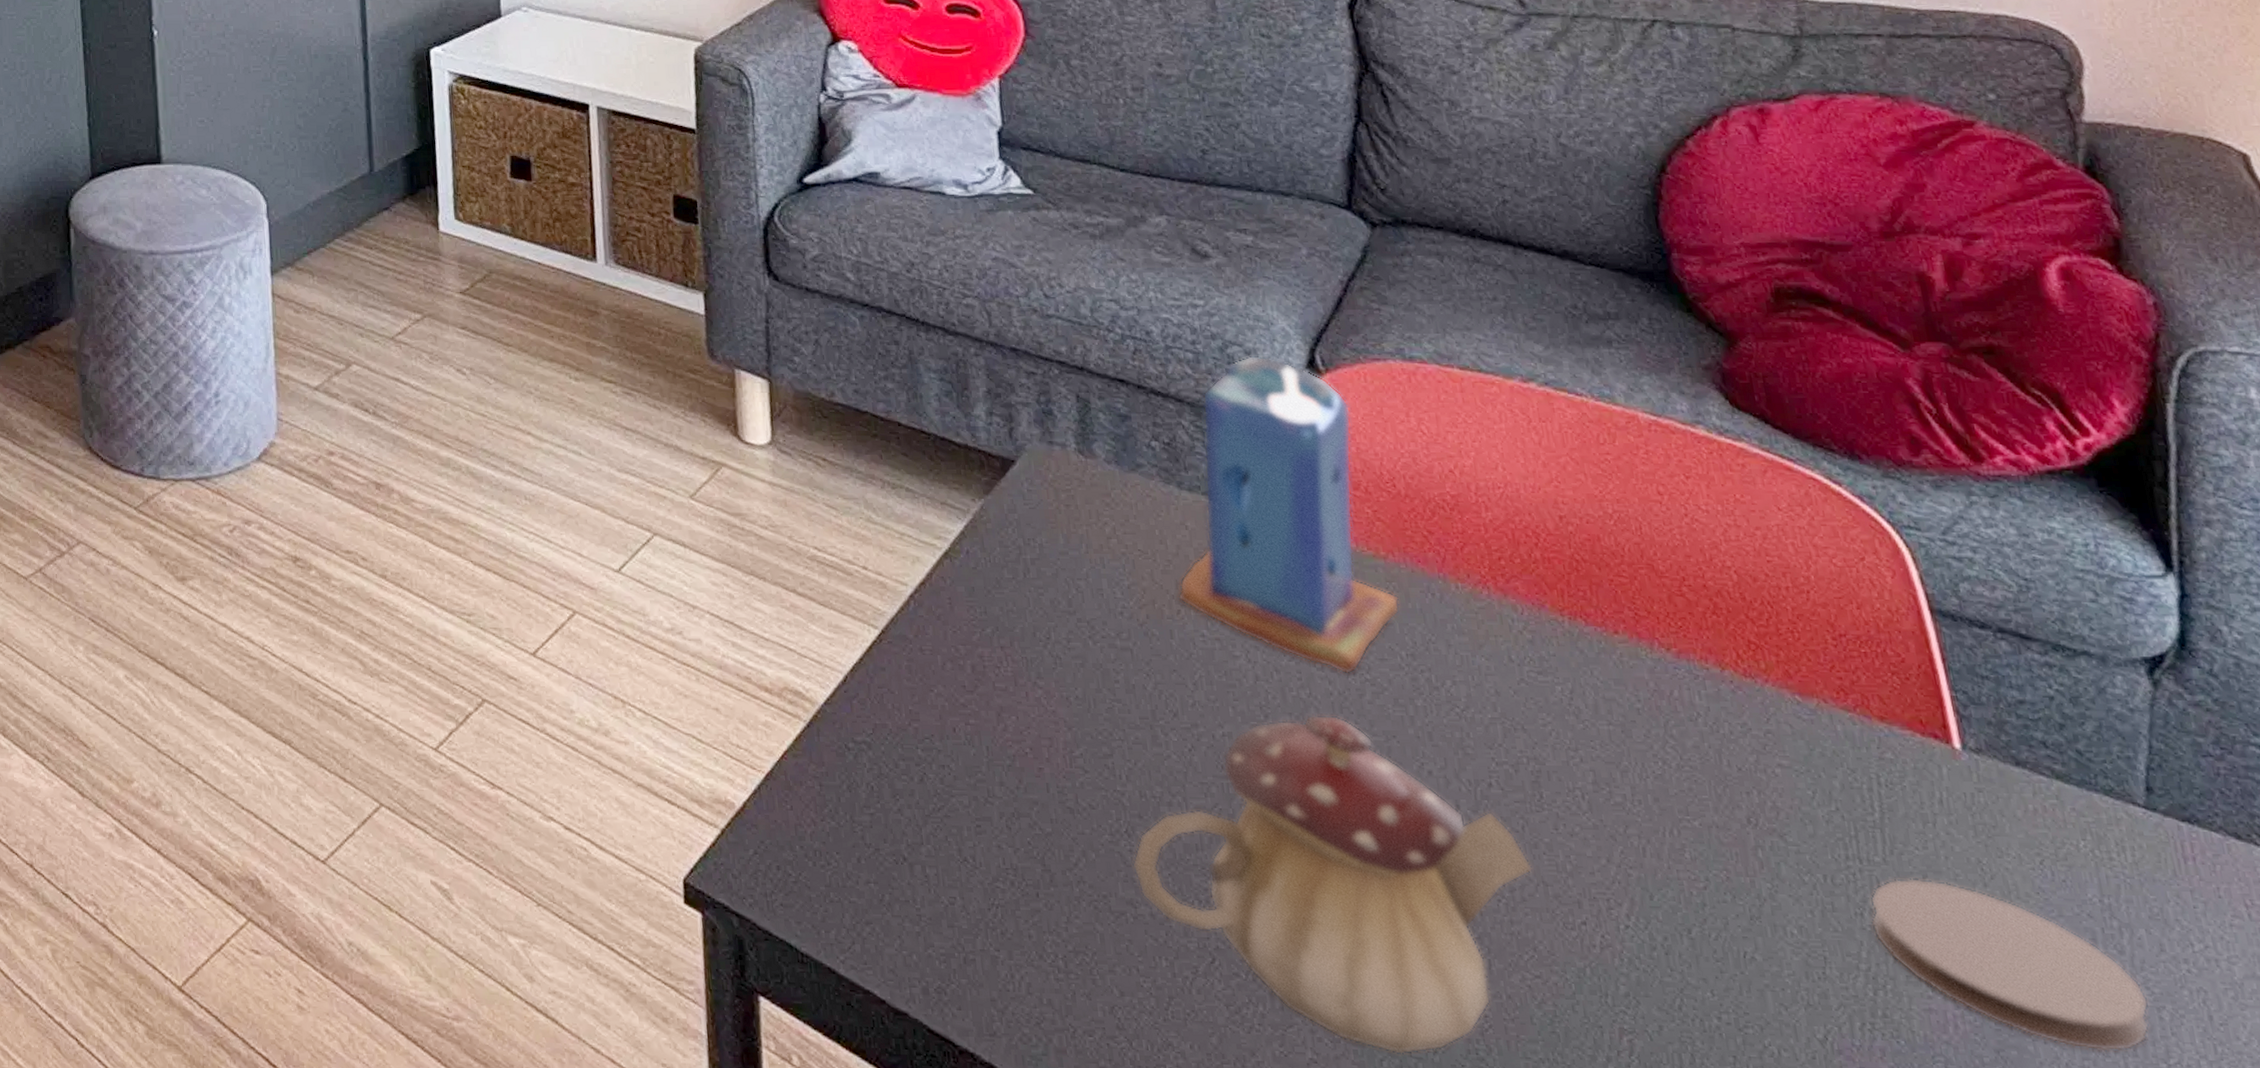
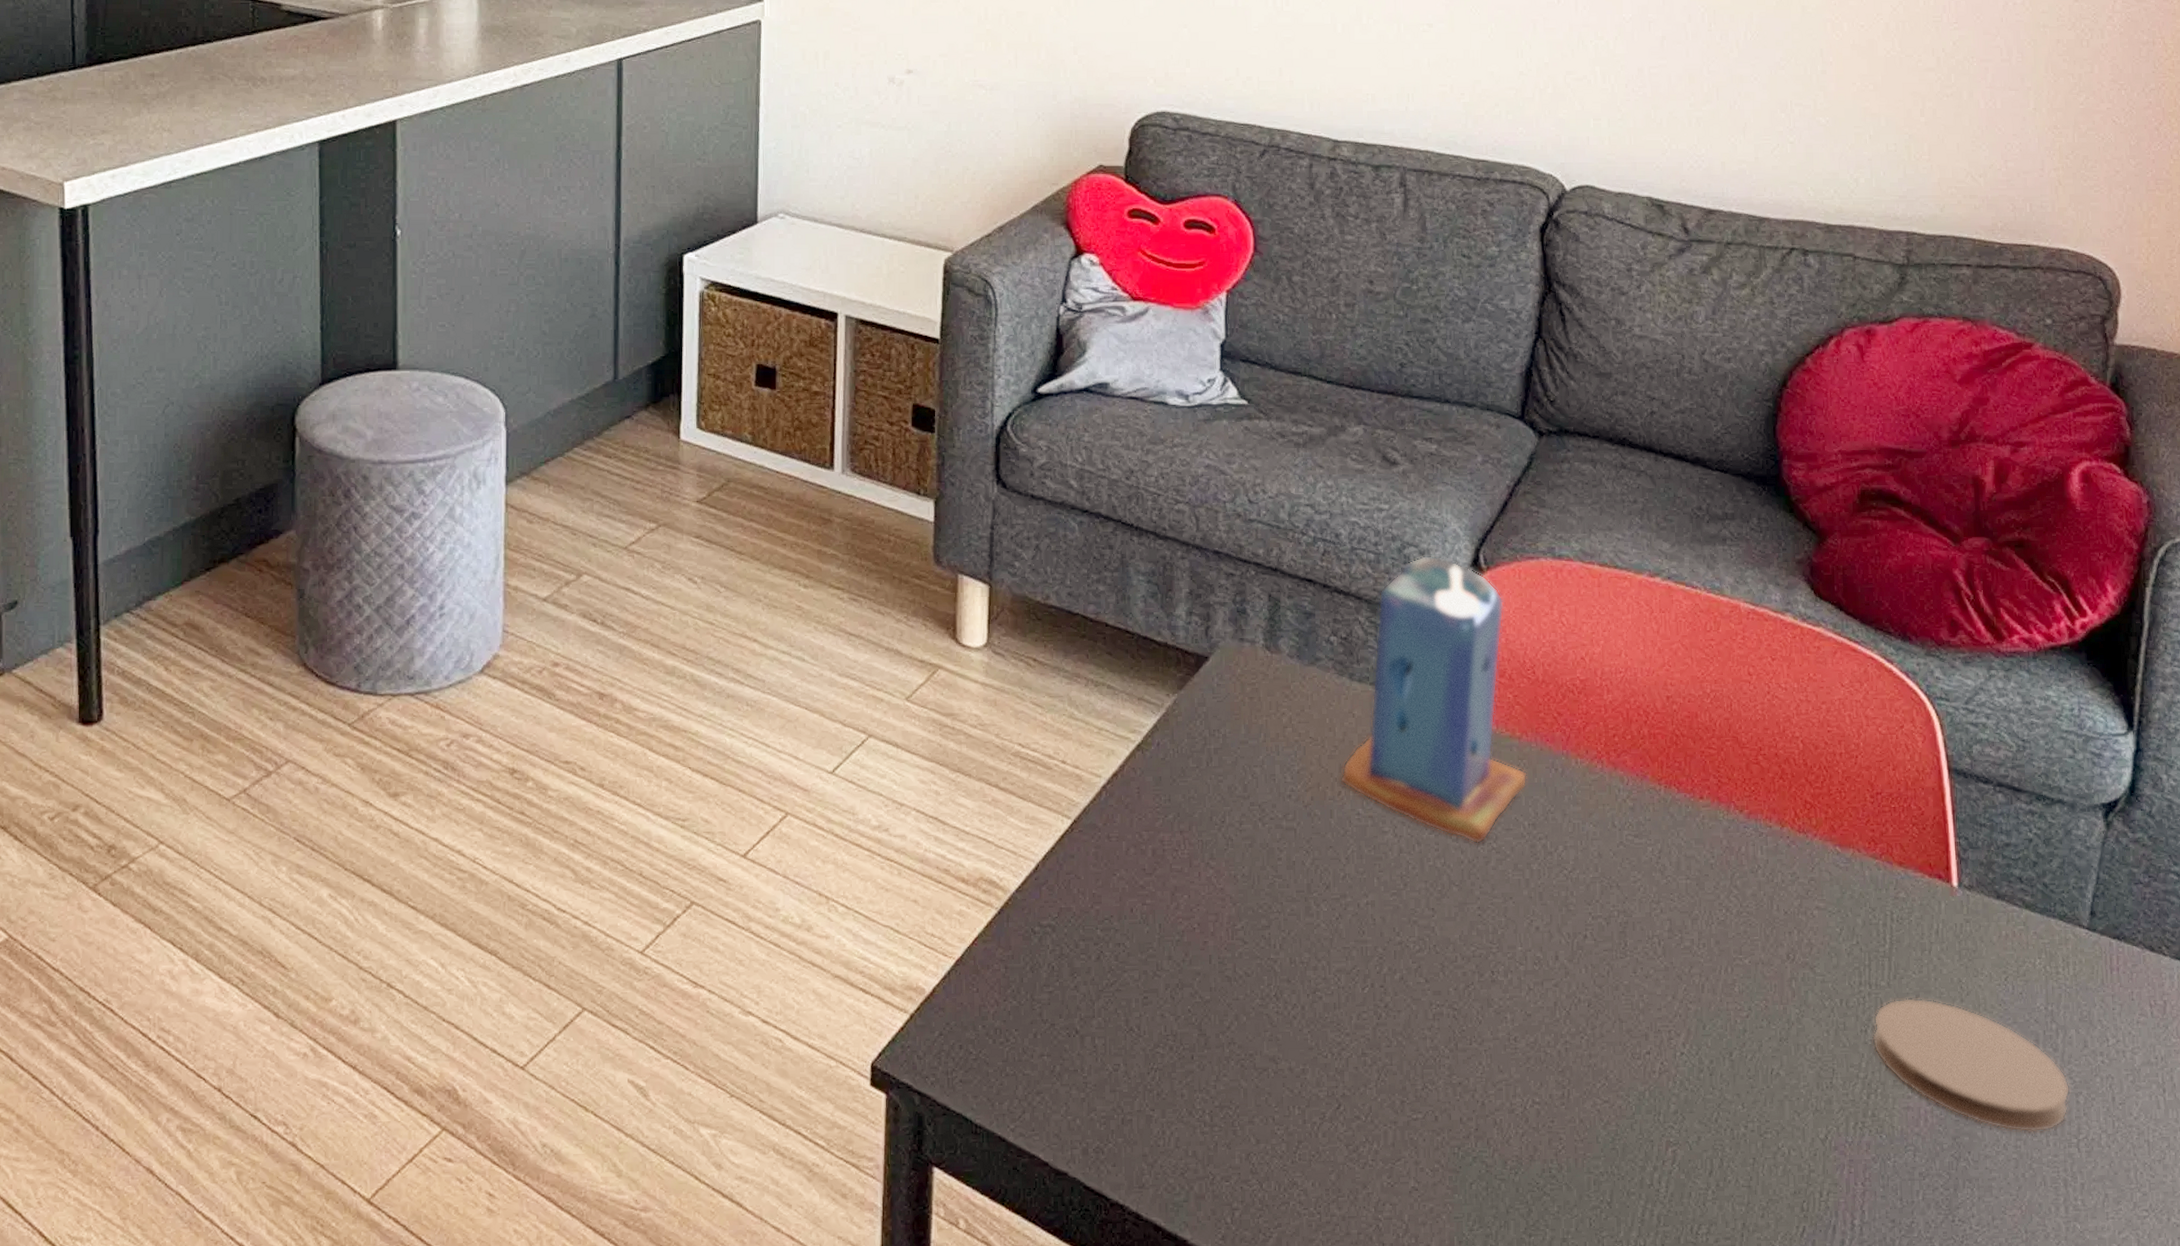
teapot: present [1132,714,1534,1056] -> none [1278,881,1613,1178]

